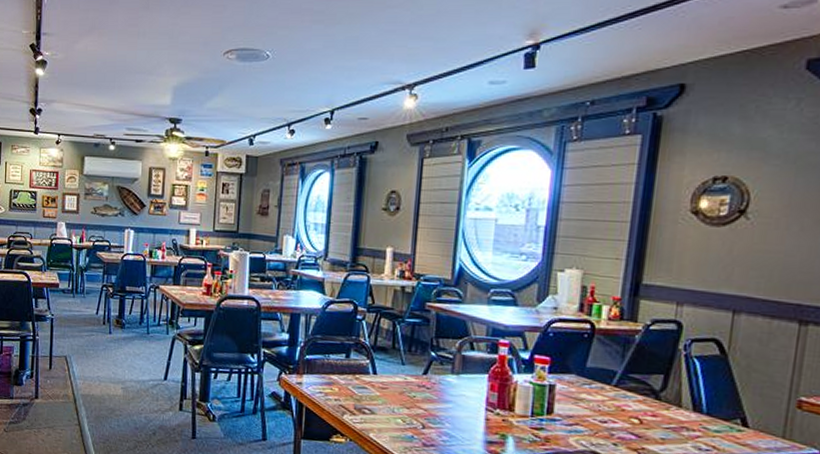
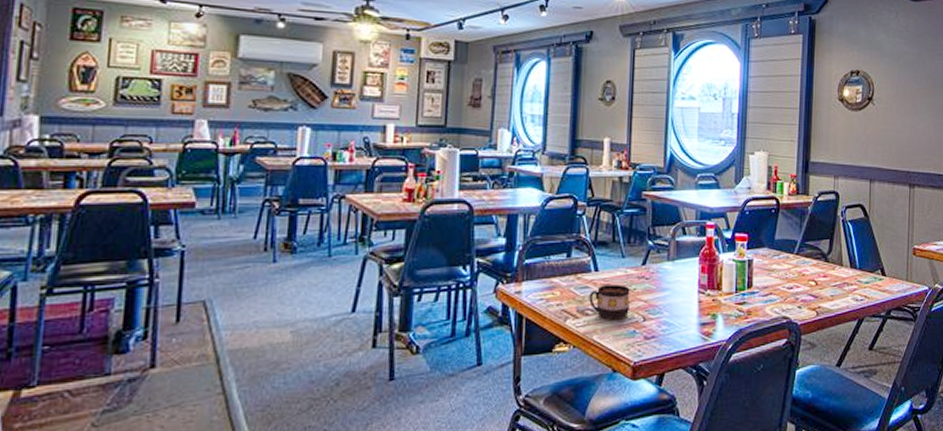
cup: none [366,388,409,423] -> present [589,284,630,320]

